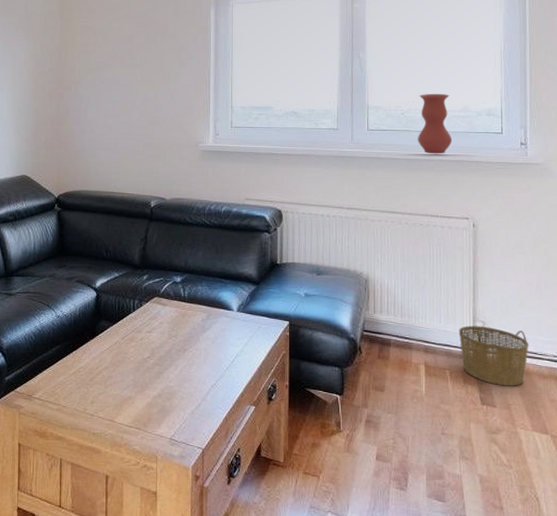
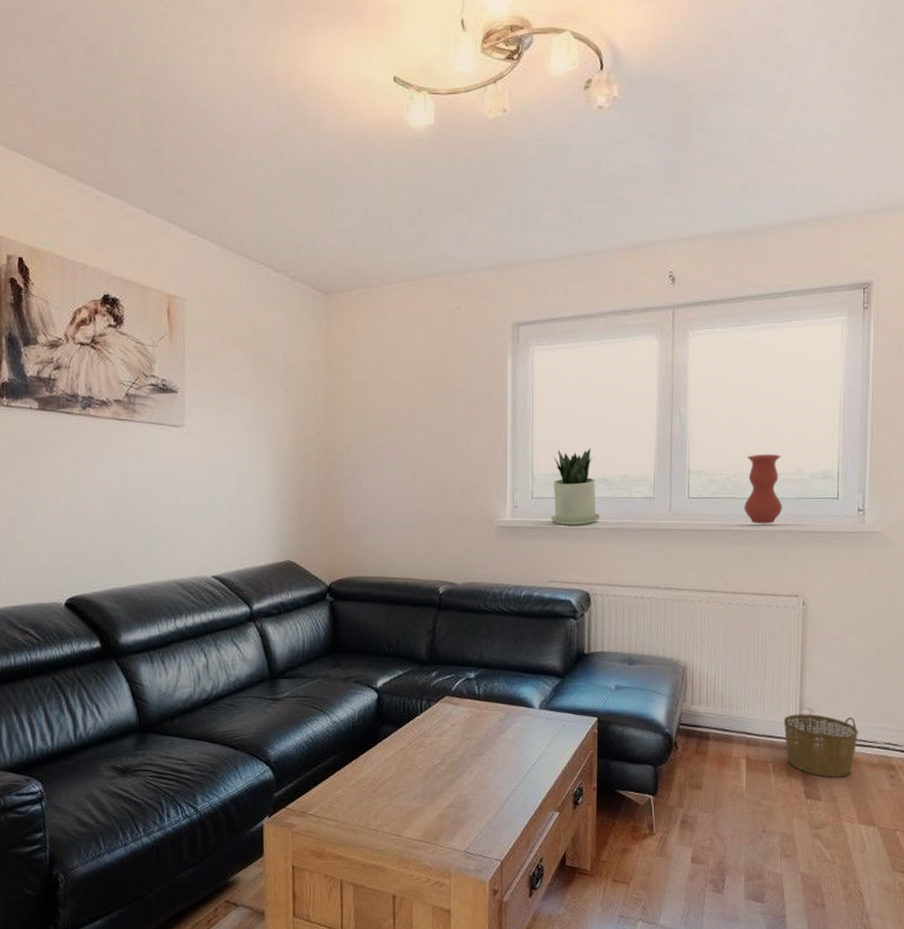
planter: none [247,85,291,151] -> present [550,448,600,525]

